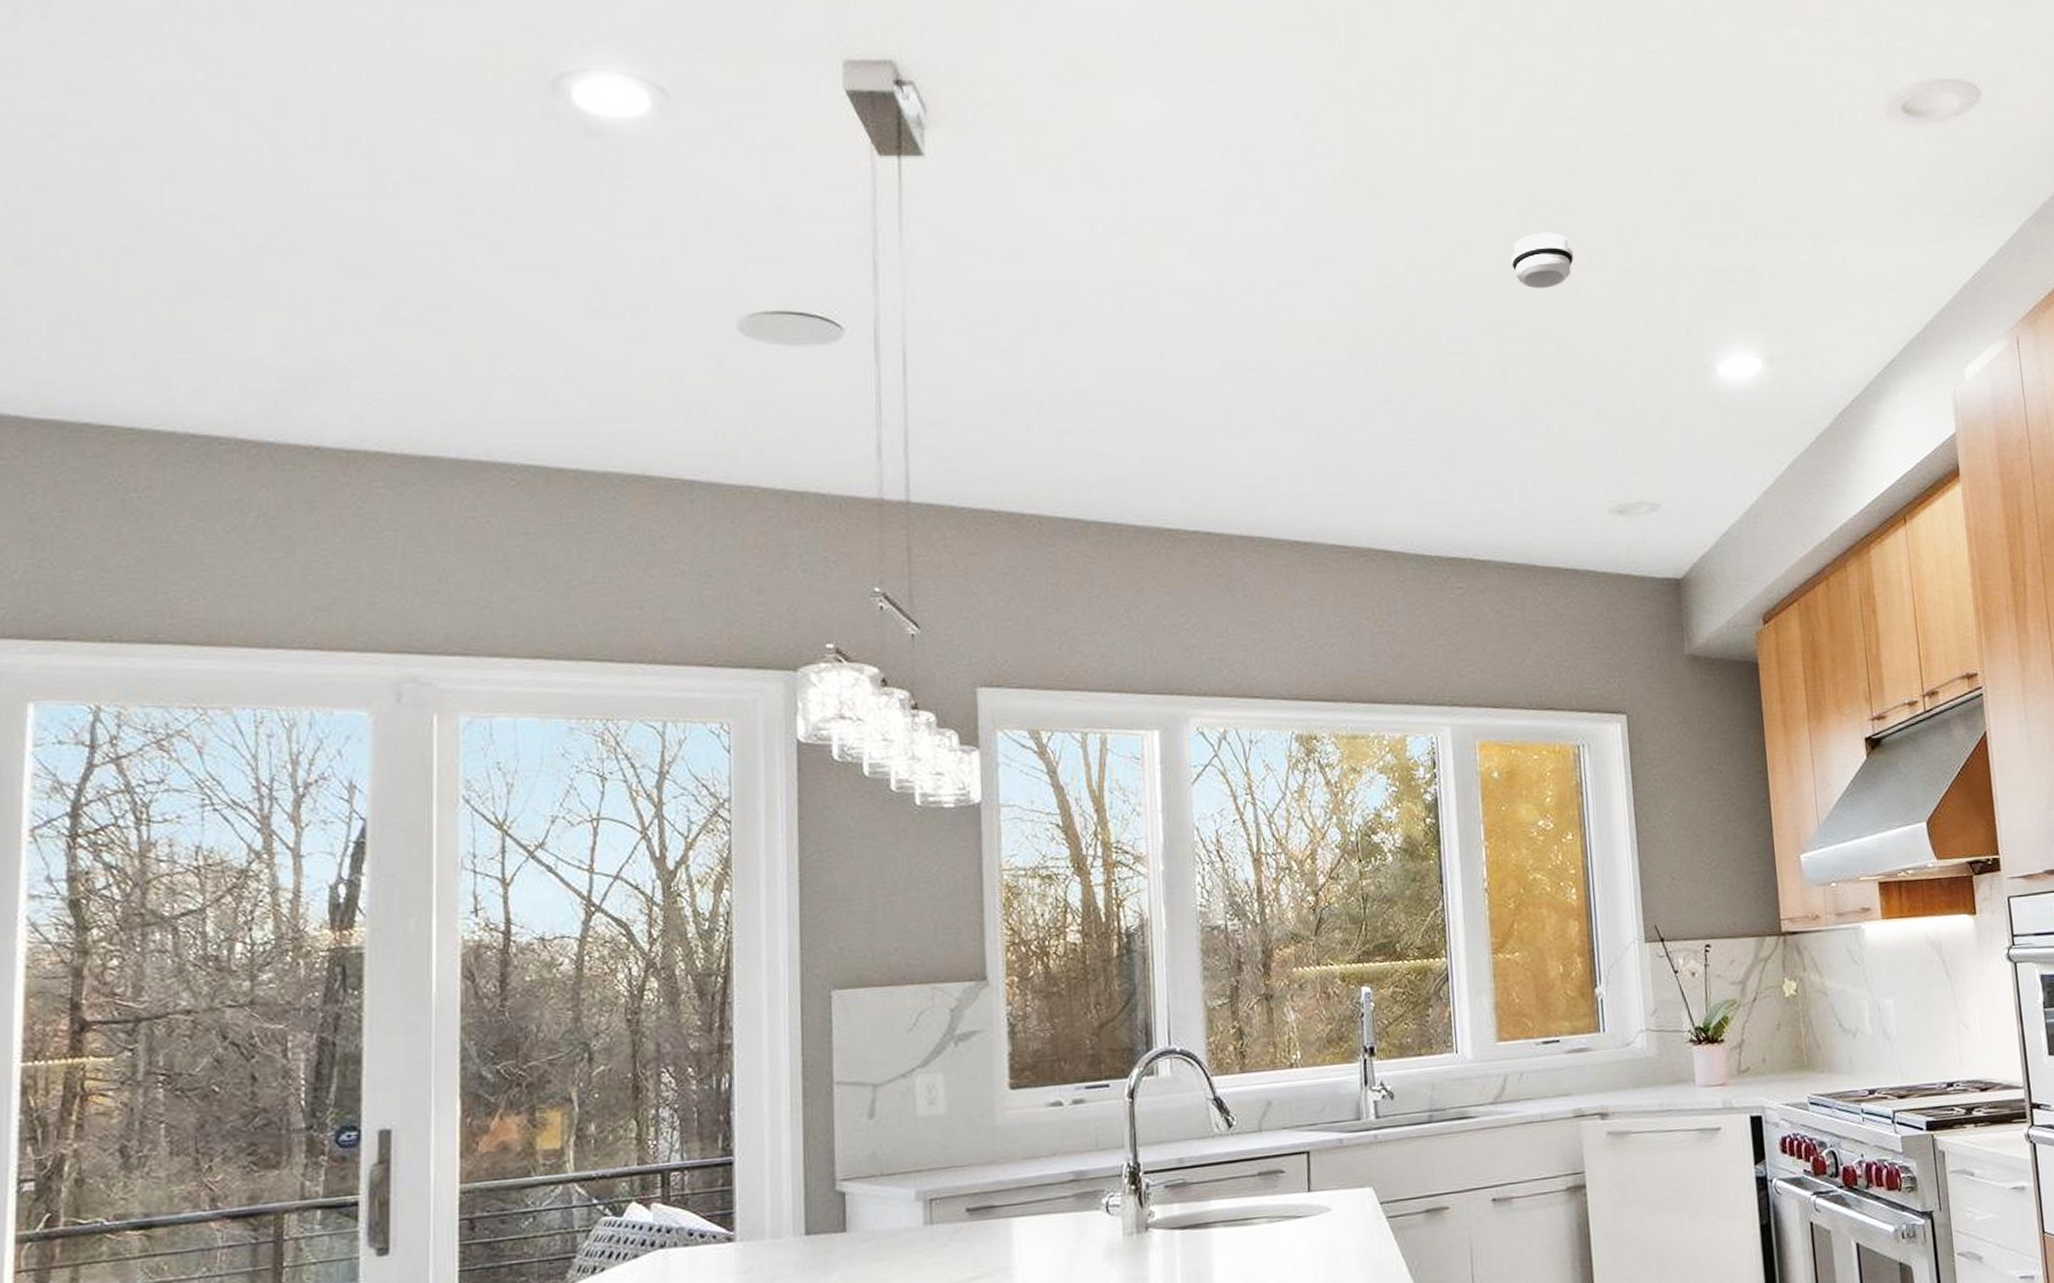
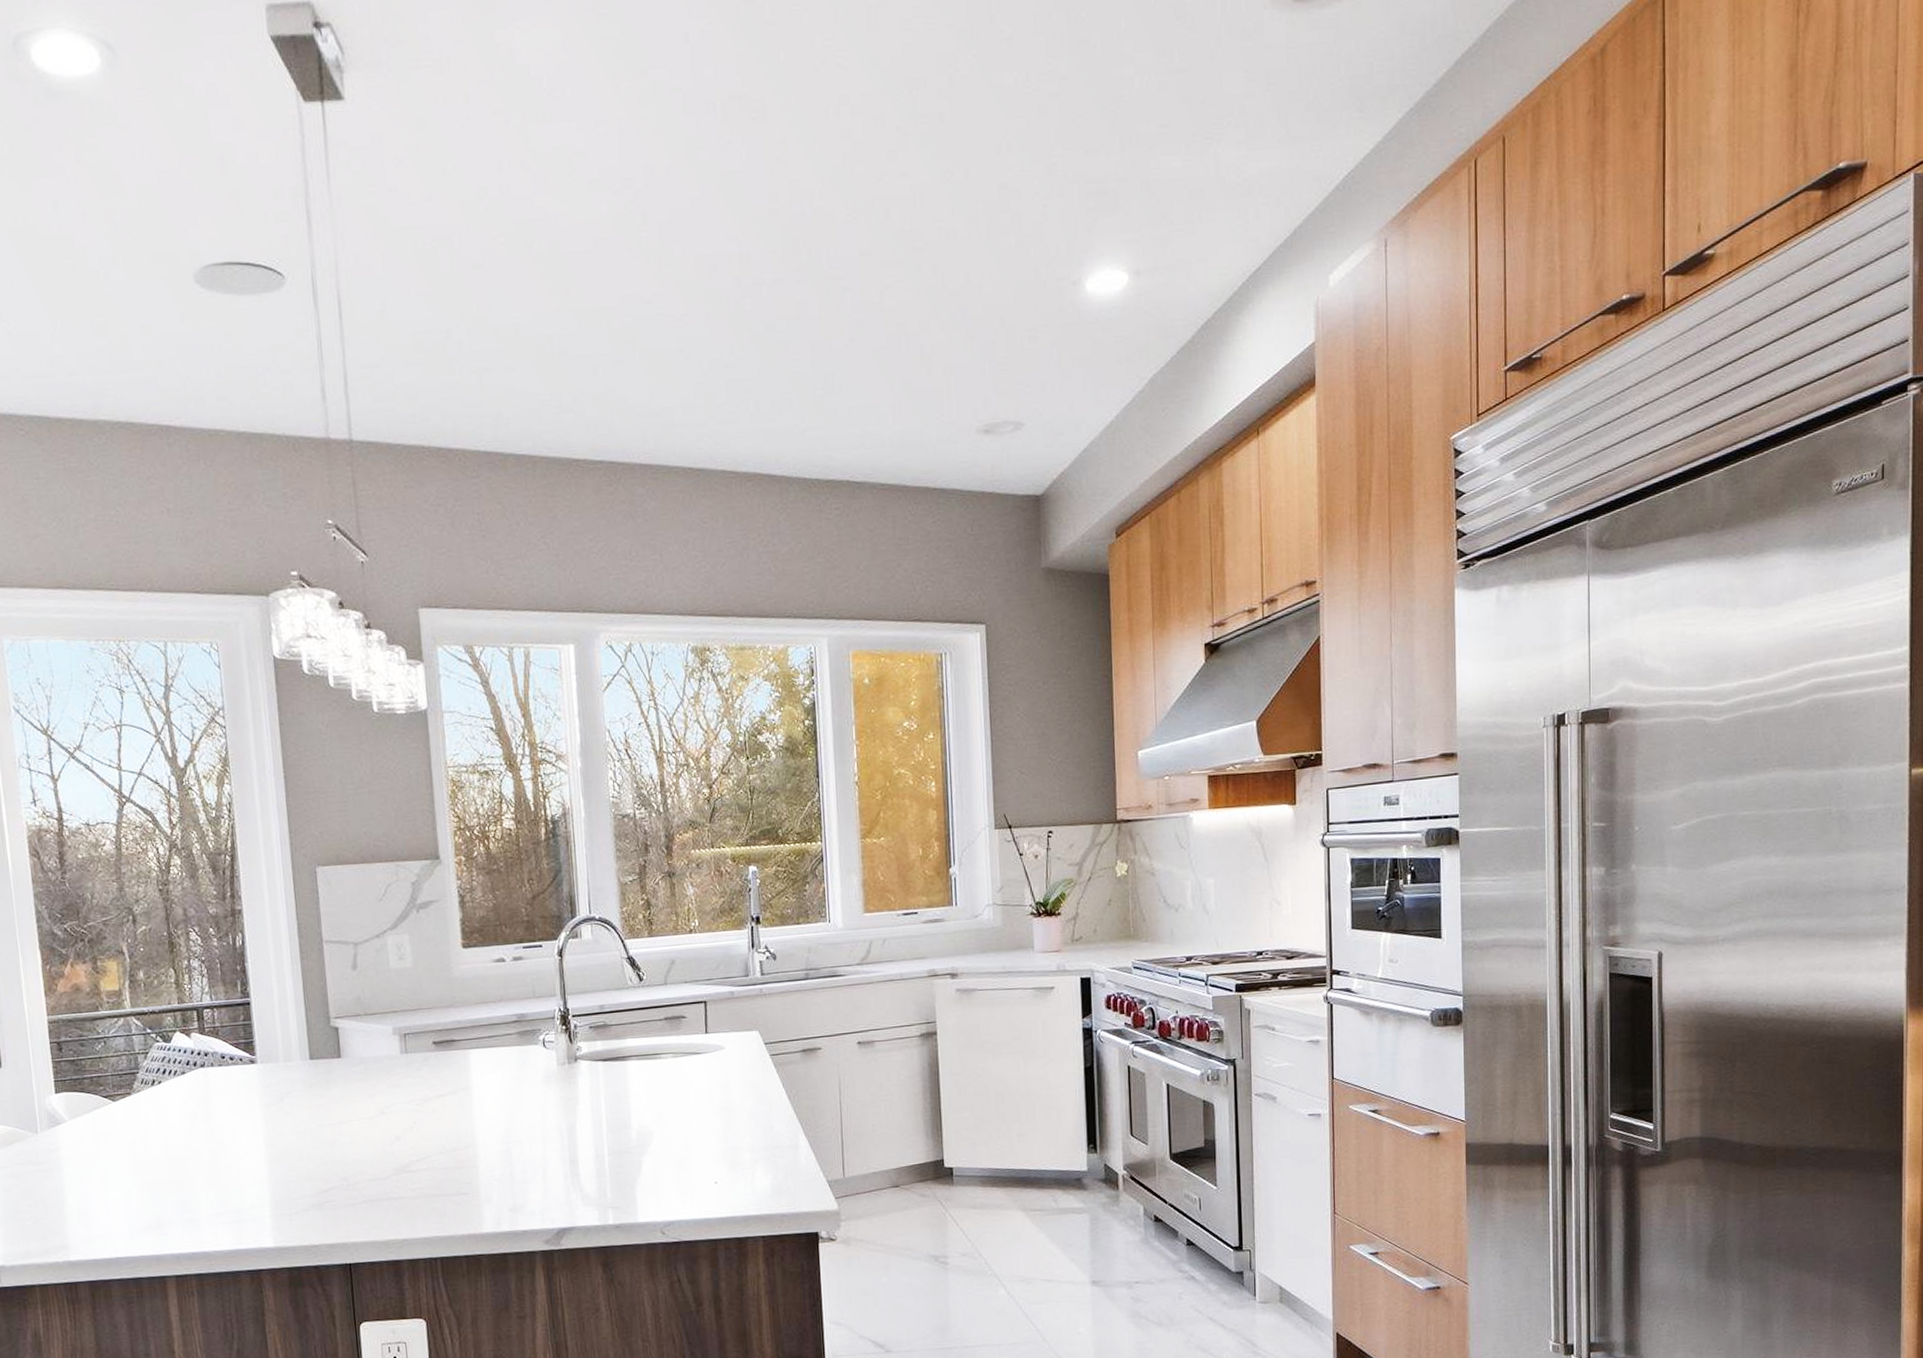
smoke detector: present [1510,232,1574,289] -> none [889,149,951,209]

